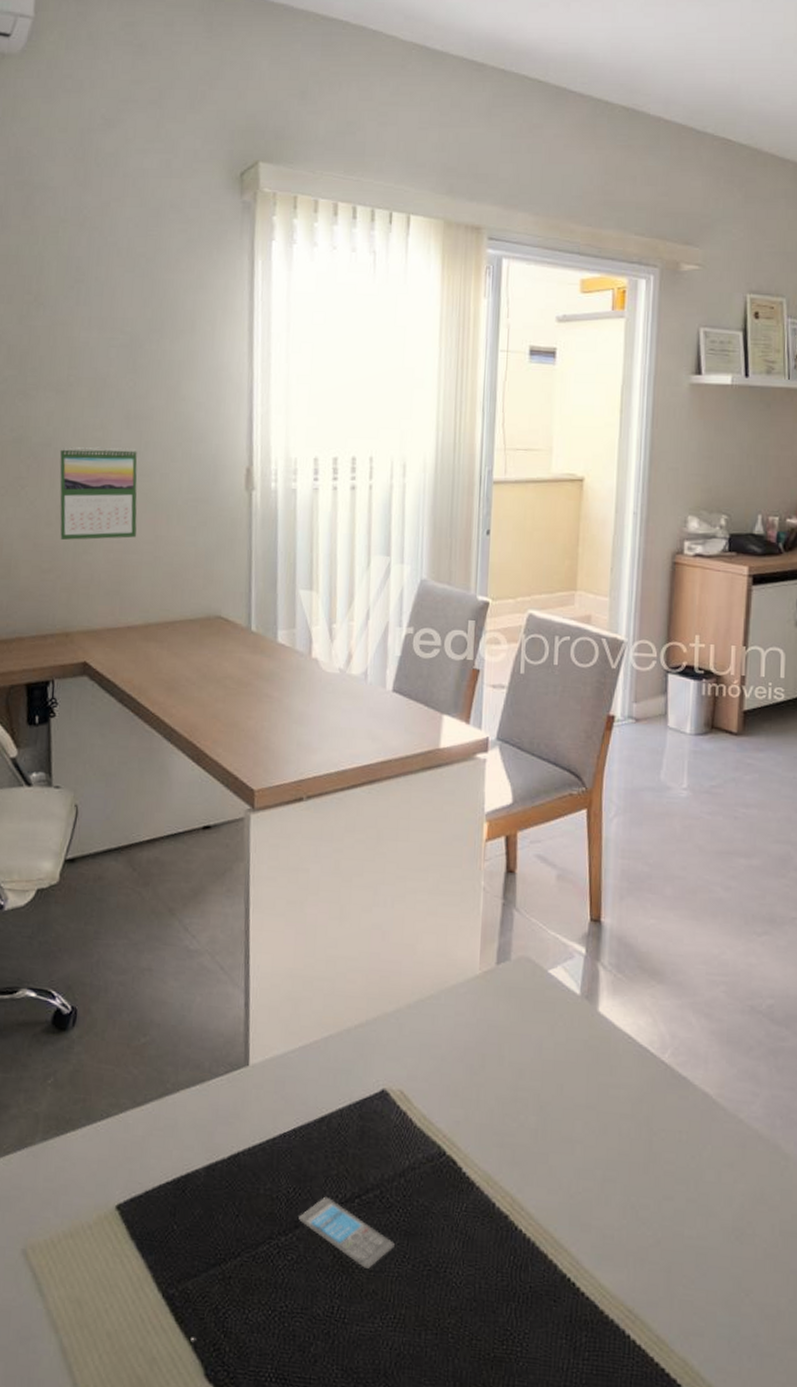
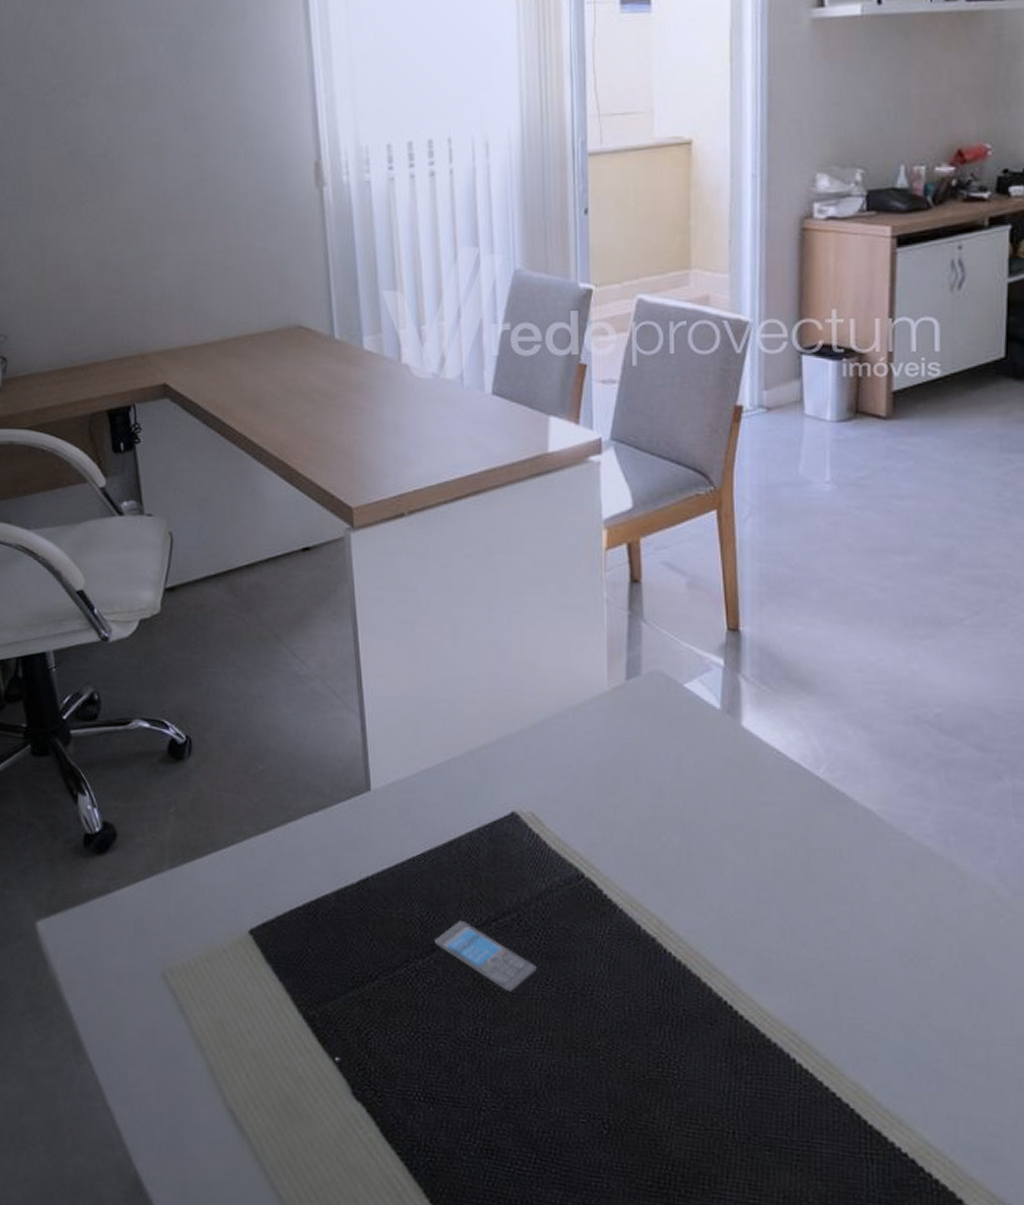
calendar: present [59,445,138,541] -> none [116,151,206,257]

